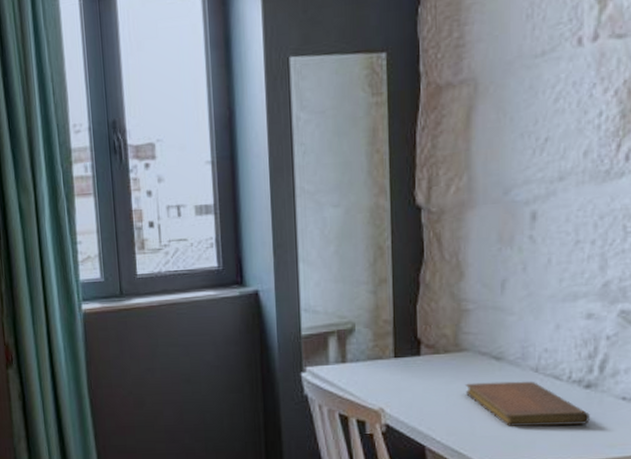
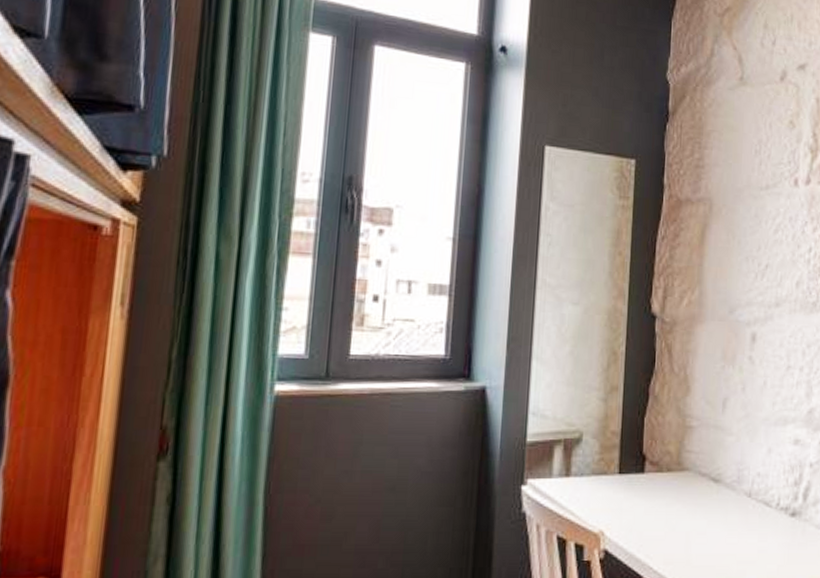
notebook: present [465,381,590,426] -> none [684,506,794,555]

